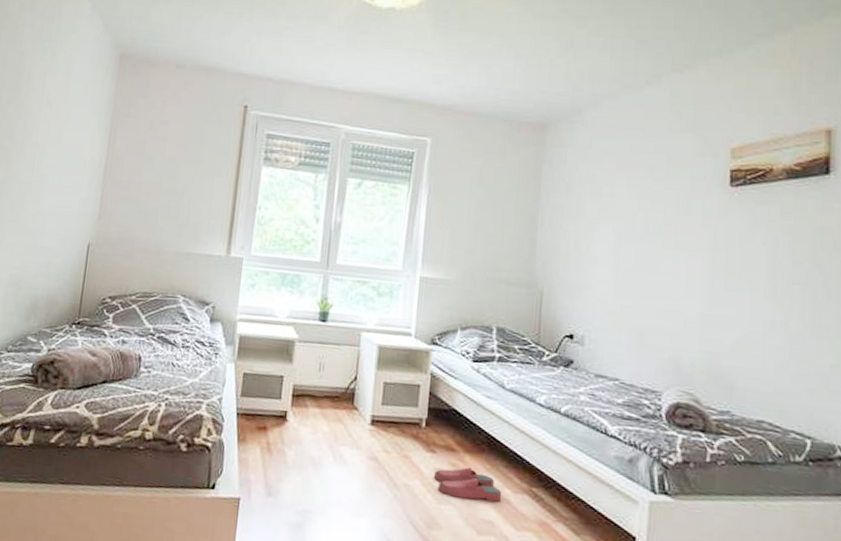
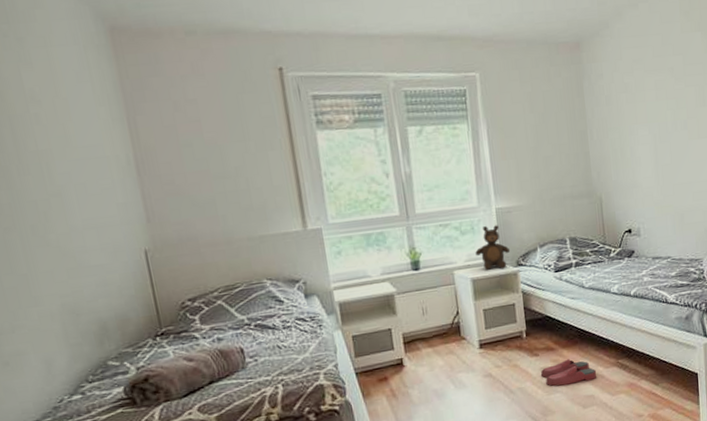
teddy bear: none [388,293,427,344] -> present [475,225,511,270]

